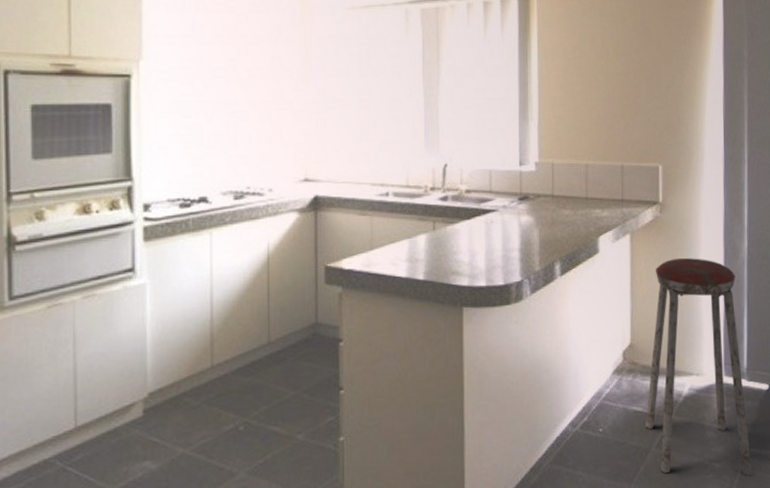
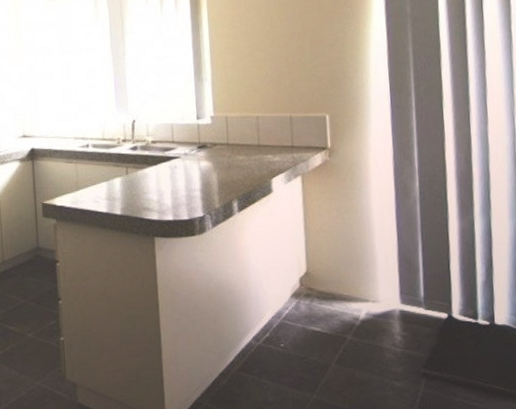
music stool: present [646,258,752,476] -> none [324,197,434,396]

